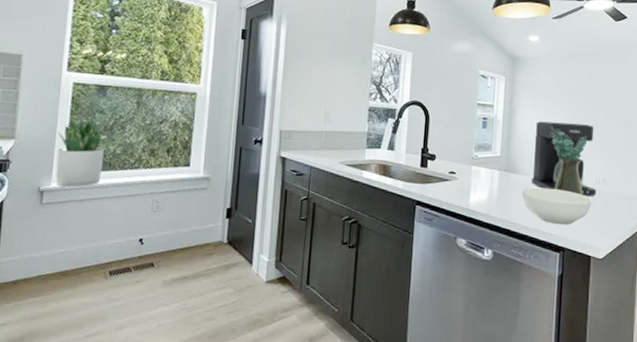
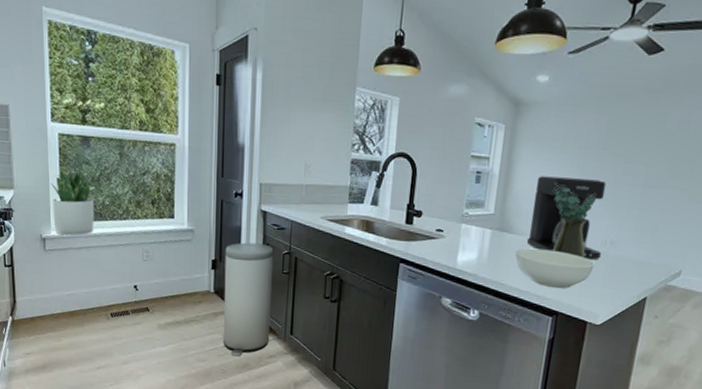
pedal bin: none [233,189,292,312] -> present [223,242,274,356]

